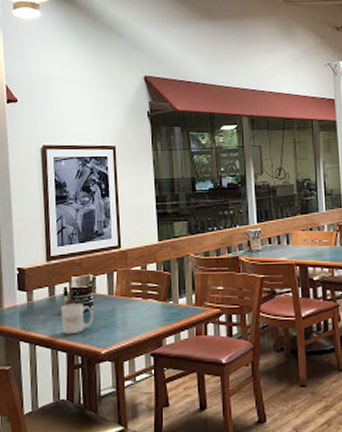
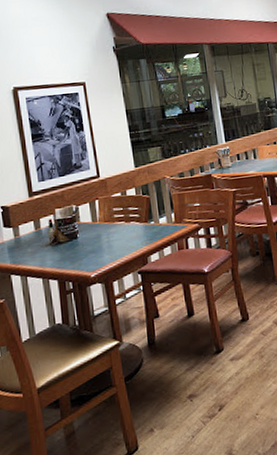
mug: present [61,303,94,335] -> none [48,233,81,264]

